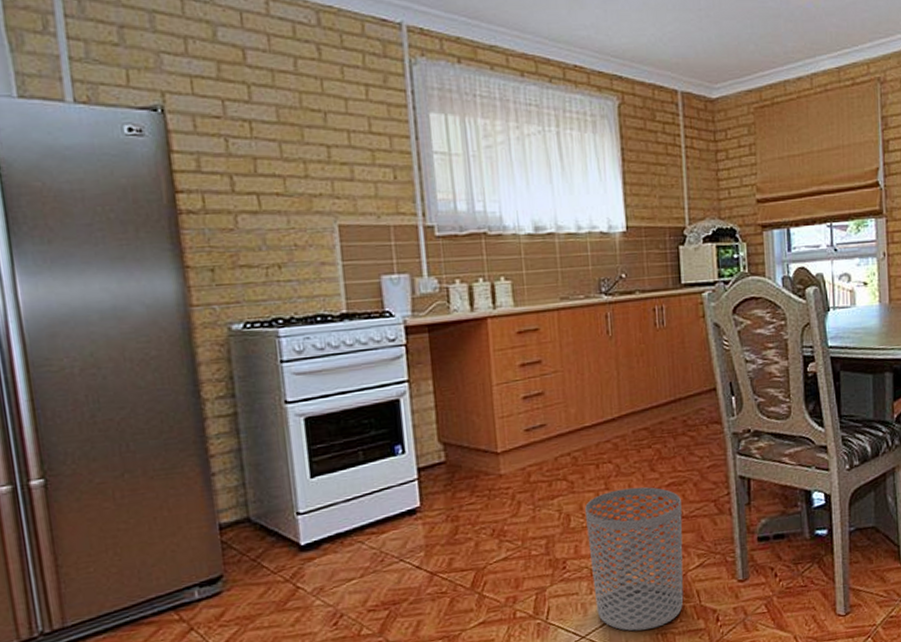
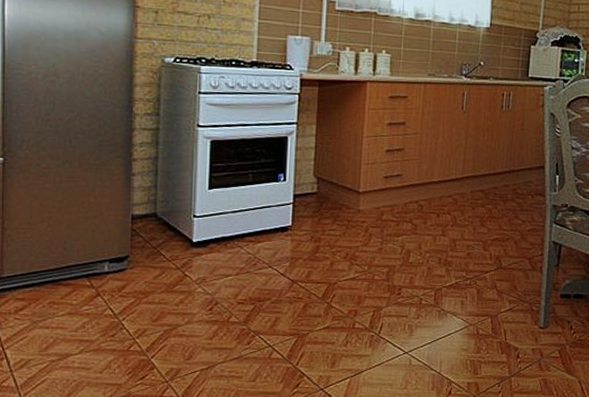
waste bin: present [585,486,684,631] -> none [420,237,502,355]

